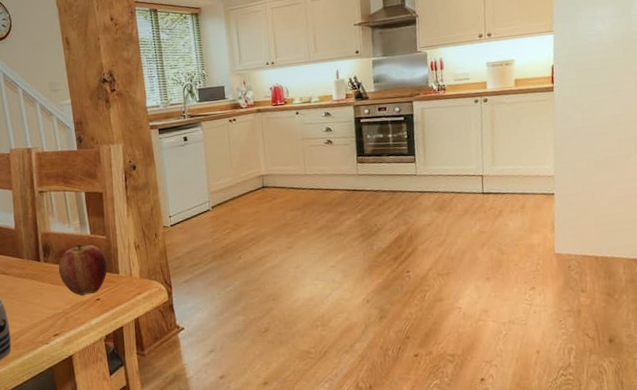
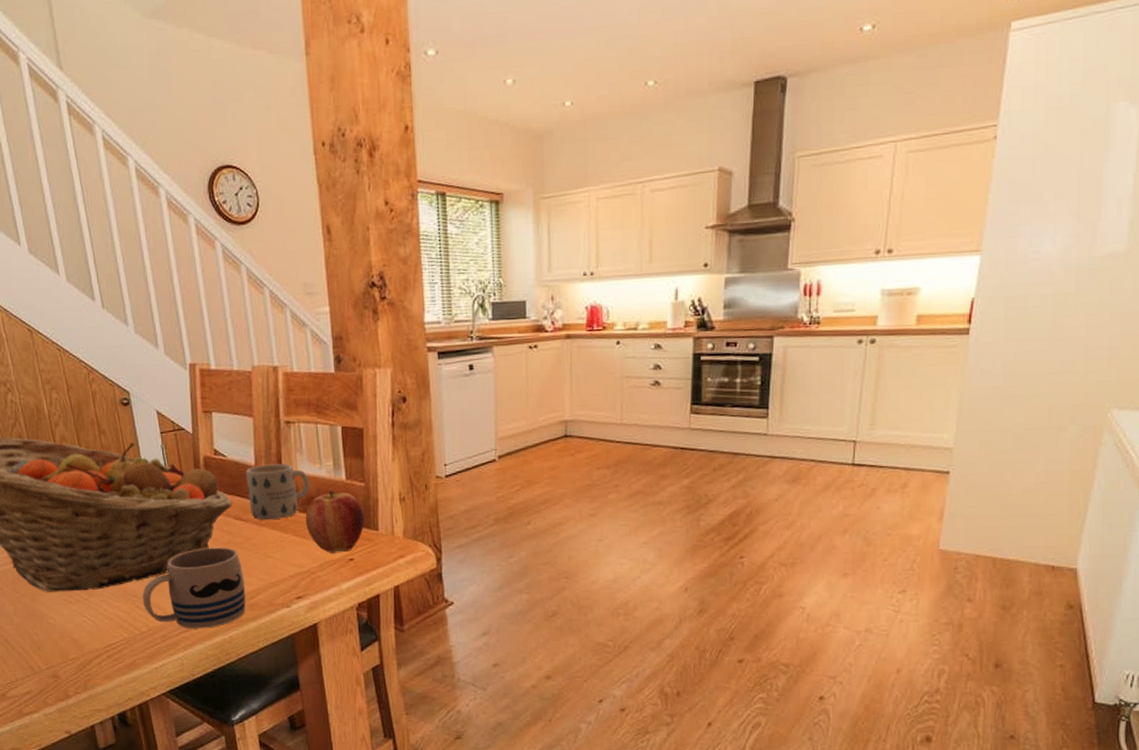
mug: none [7,225,62,273] -> present [245,463,310,521]

